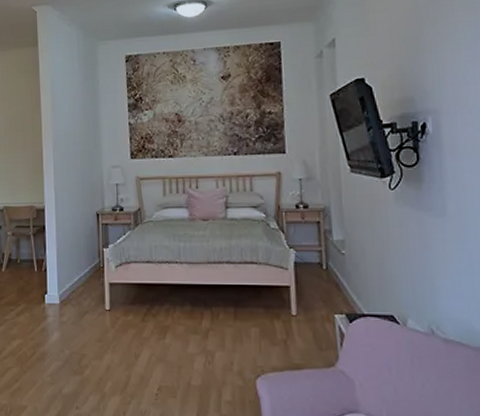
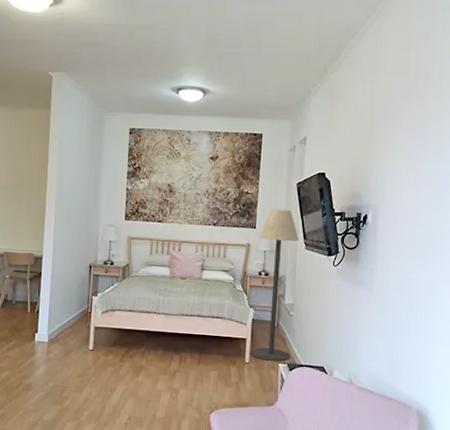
floor lamp: none [291,127,349,313] -> present [252,208,299,362]

